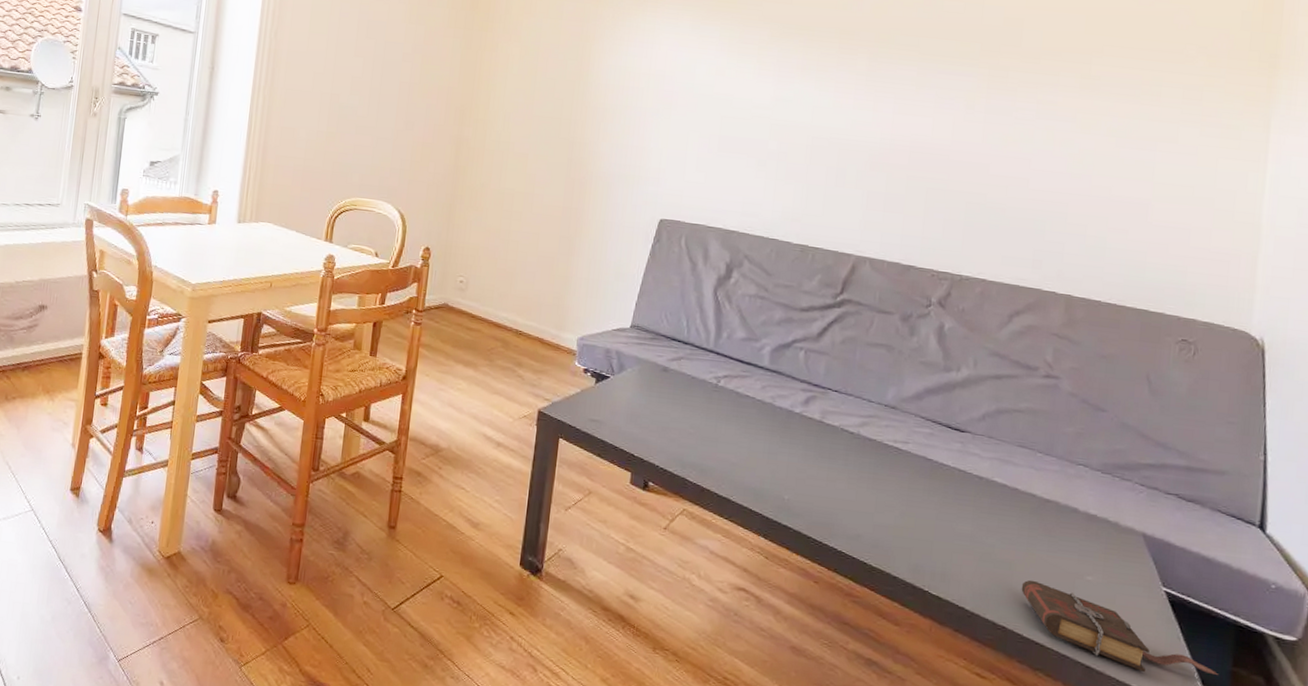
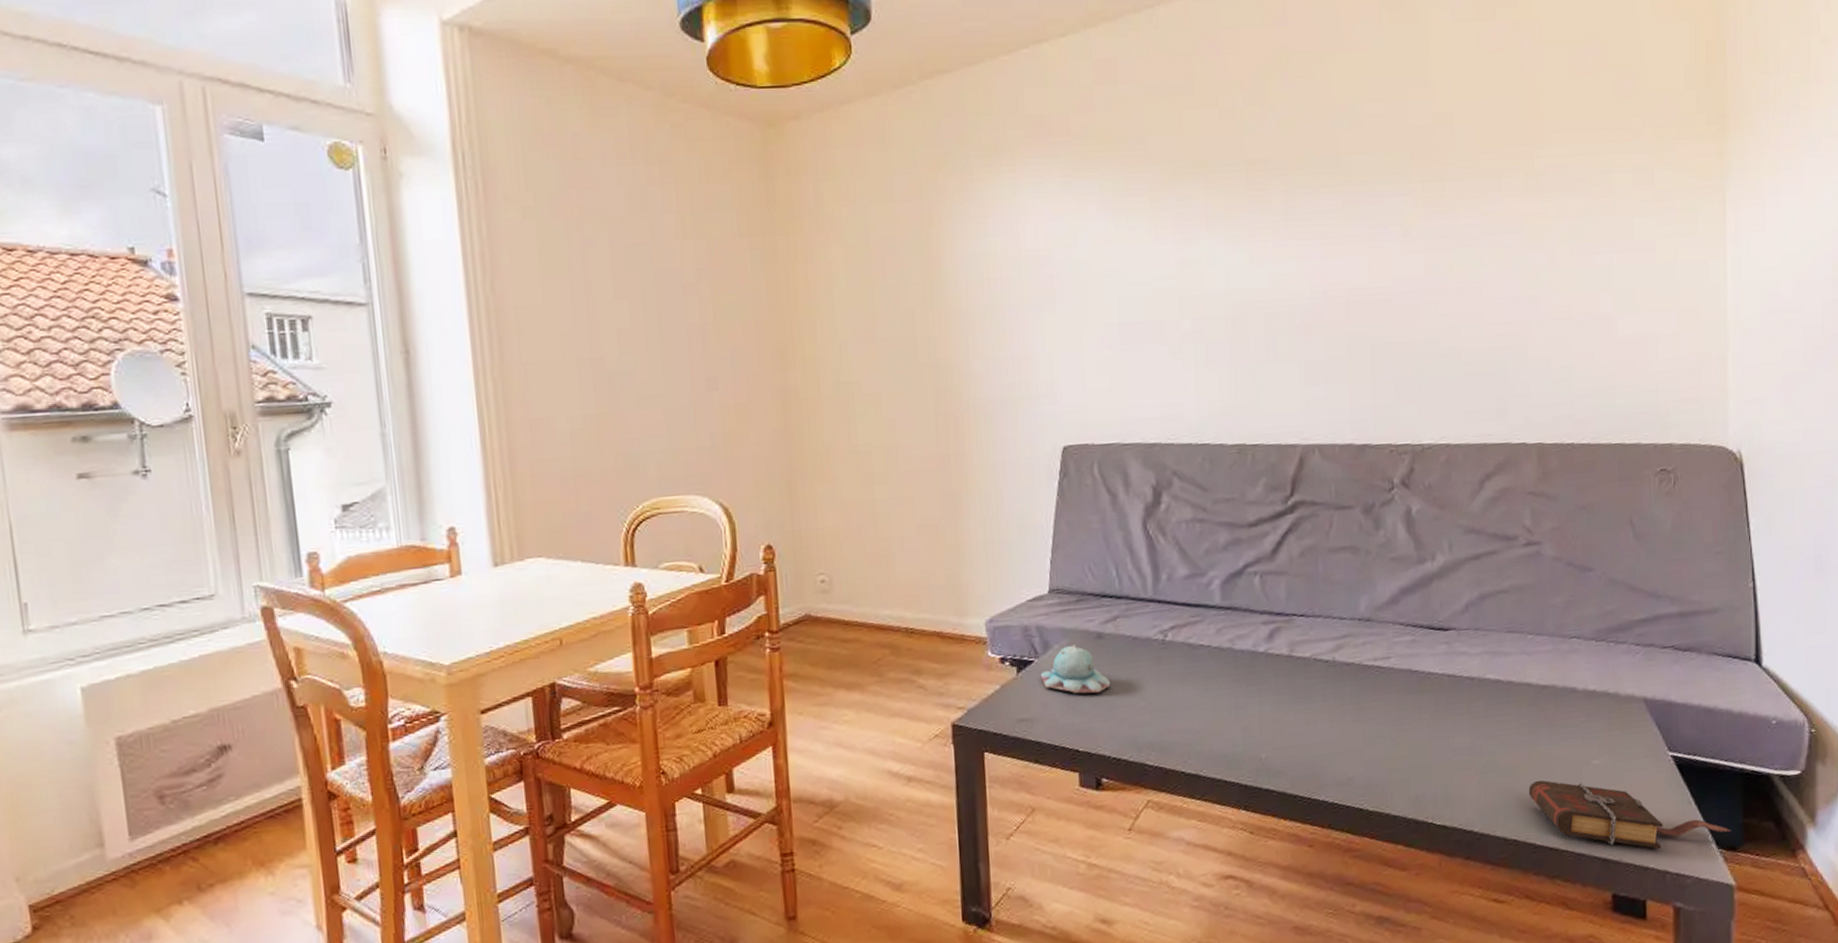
candle: none [613,371,669,414] -> present [1040,644,1111,694]

